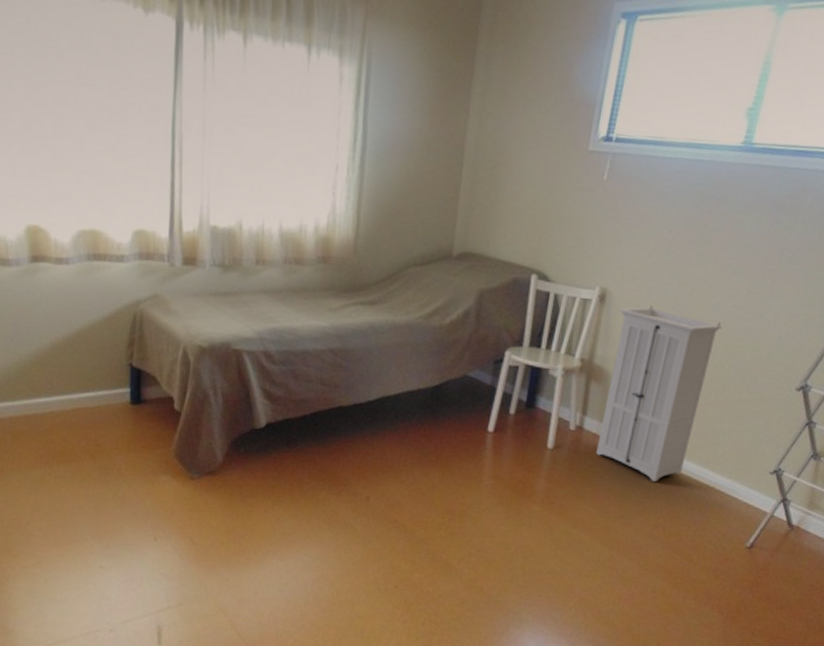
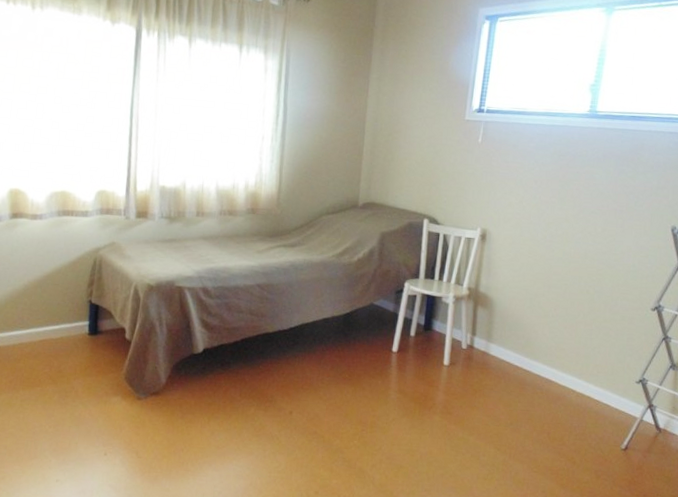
storage cabinet: present [596,306,722,482] -> none [486,242,584,392]

